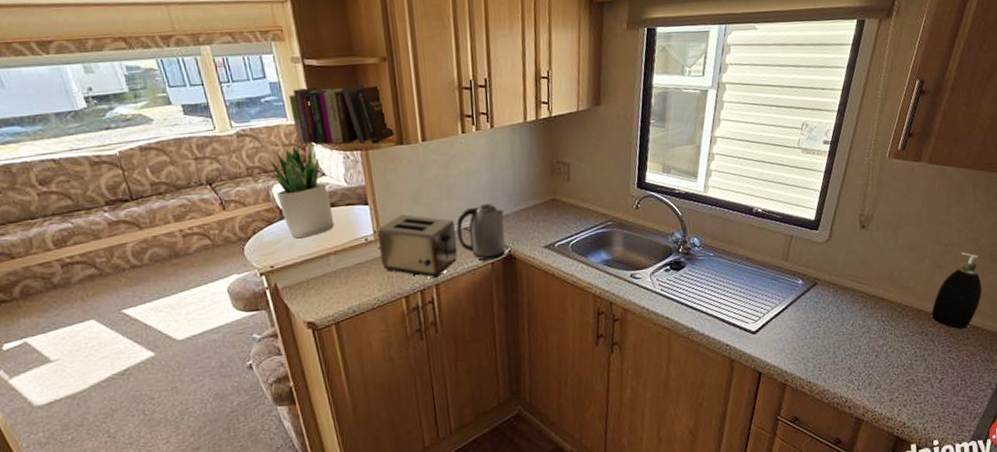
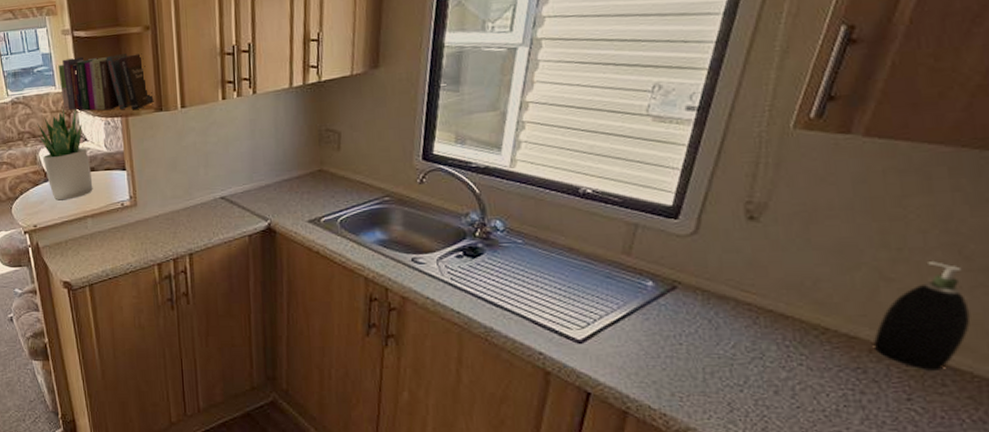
toaster: present [377,214,458,278] -> none [133,181,214,247]
kettle: present [456,203,506,261] -> none [212,173,265,233]

